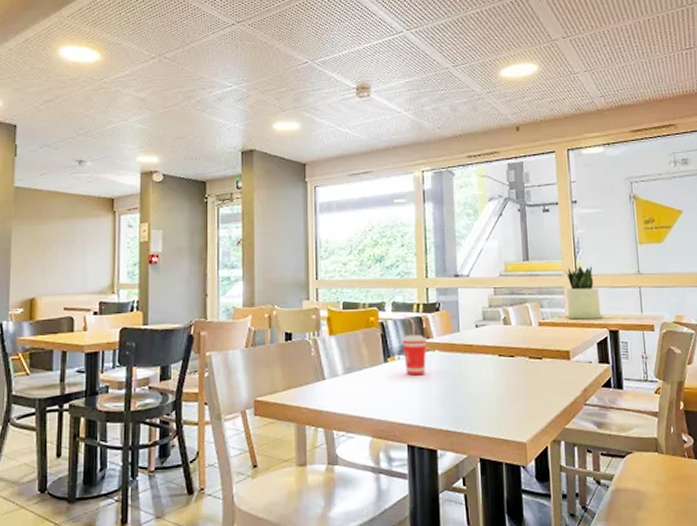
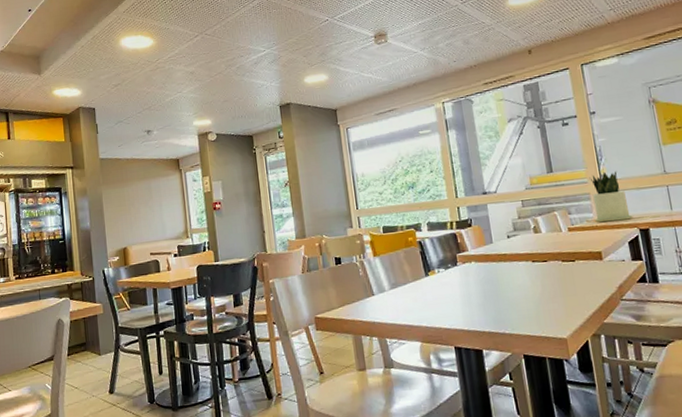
beverage cup: present [401,314,427,376] -> none [438,232,464,286]

